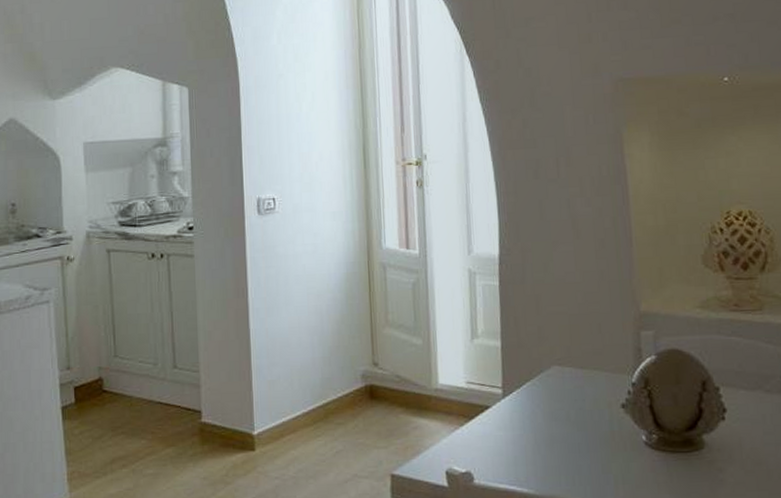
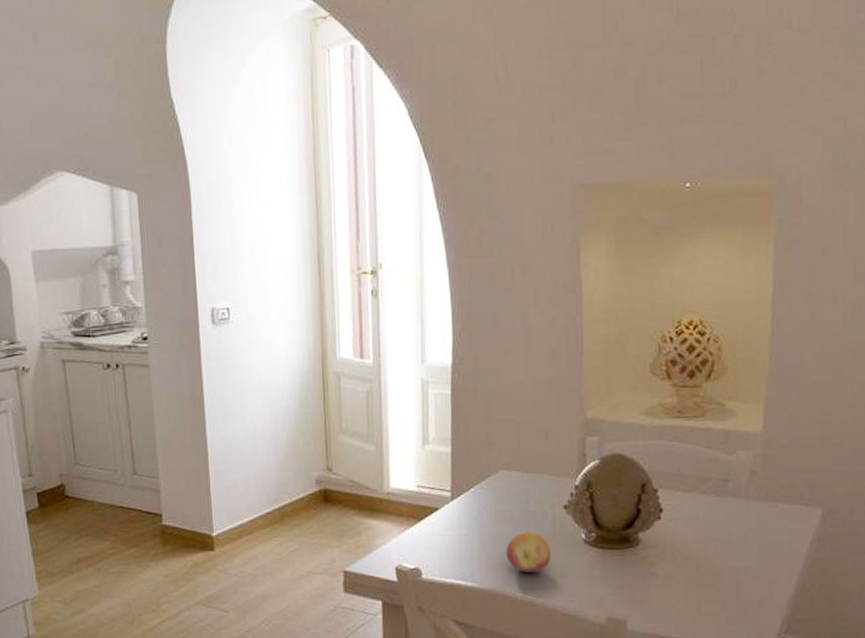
fruit: none [562,431,611,478] -> present [506,530,552,573]

